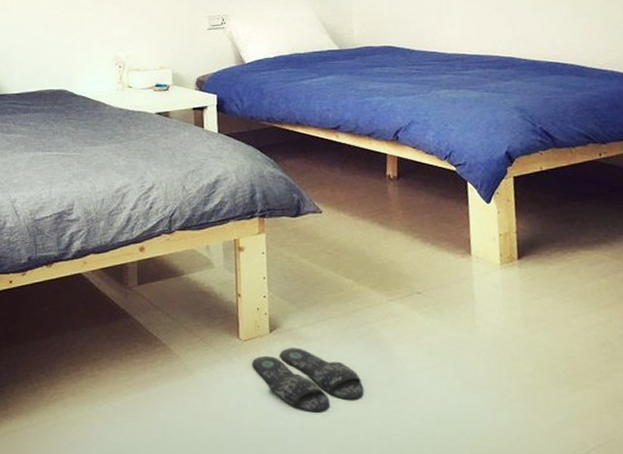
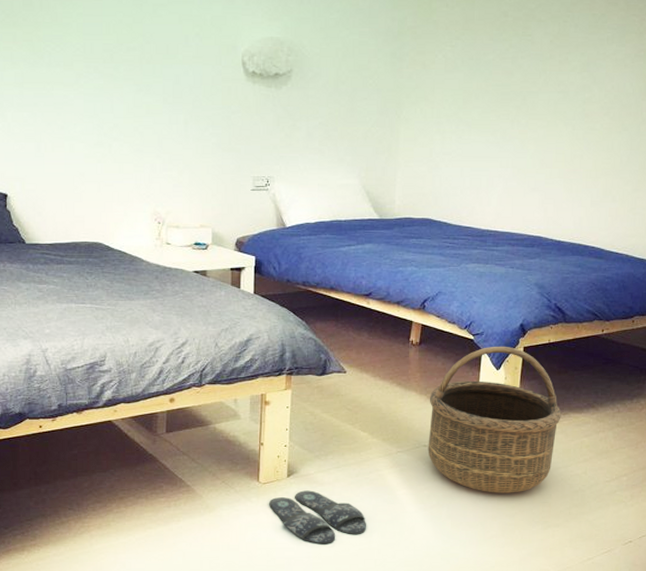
basket: none [416,176,570,348] -> present [428,346,562,493]

